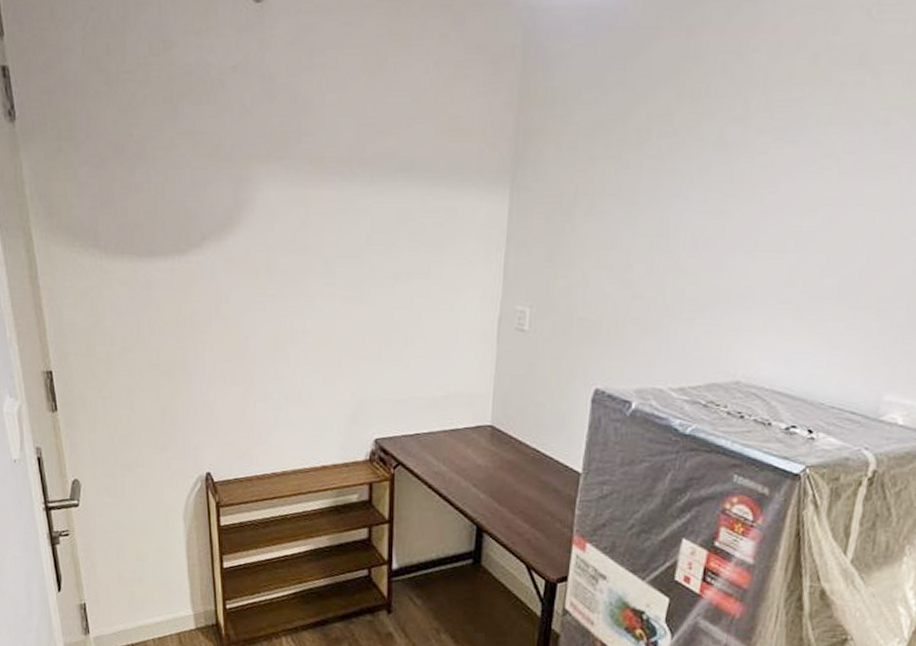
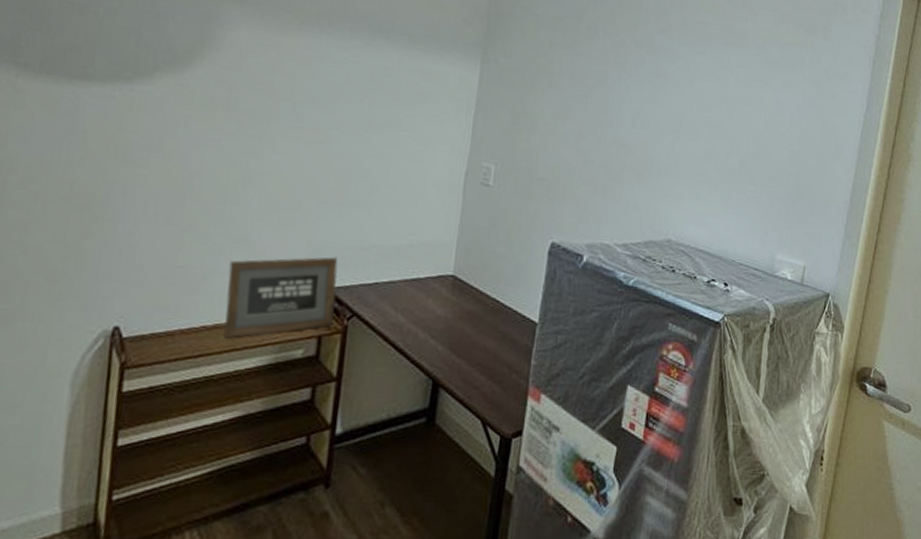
picture frame: none [288,409,382,484] -> present [223,257,338,339]

